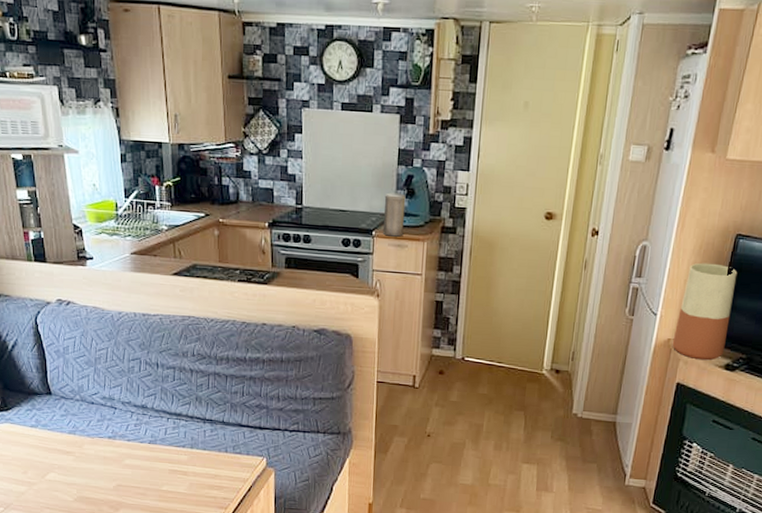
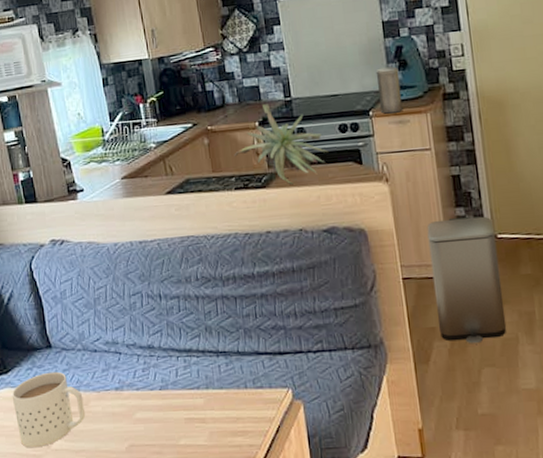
mug: none [11,415,79,477] -> present [11,371,86,448]
plant: none [241,207,330,286] -> present [234,104,329,185]
pedal bin: none [401,337,464,444] -> present [426,216,507,344]

